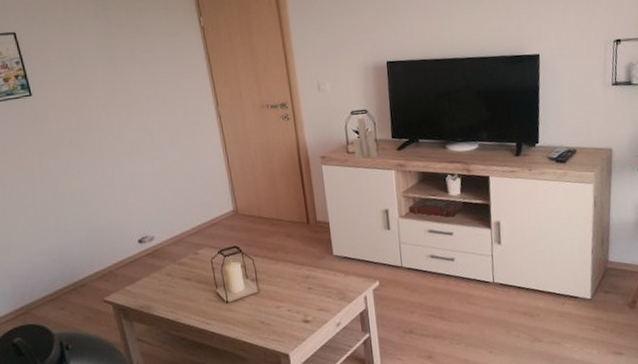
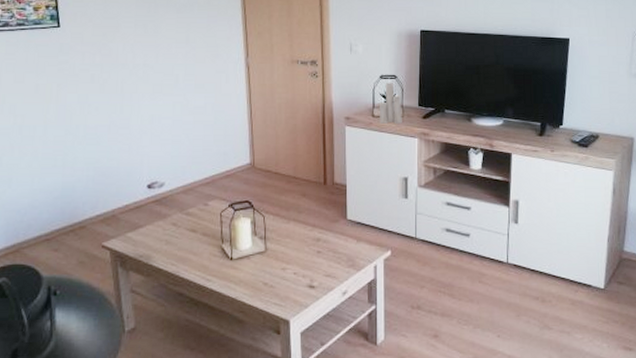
decorative box: present [408,198,463,217] -> none [427,170,483,191]

